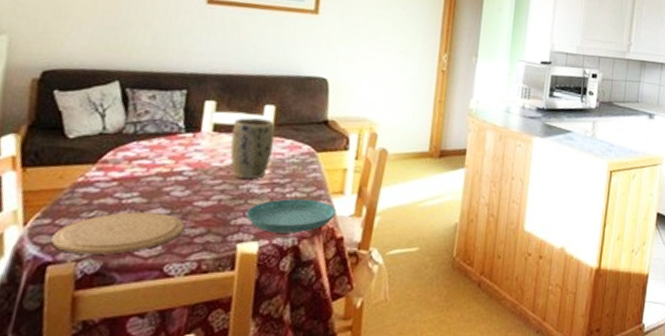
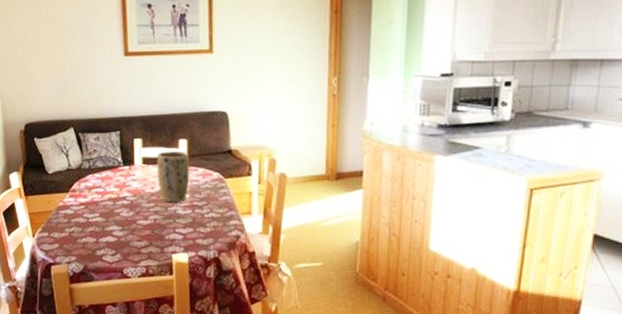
plate: present [51,212,185,255] -> none [51,228,134,259]
saucer: present [245,199,337,234] -> none [175,218,247,247]

